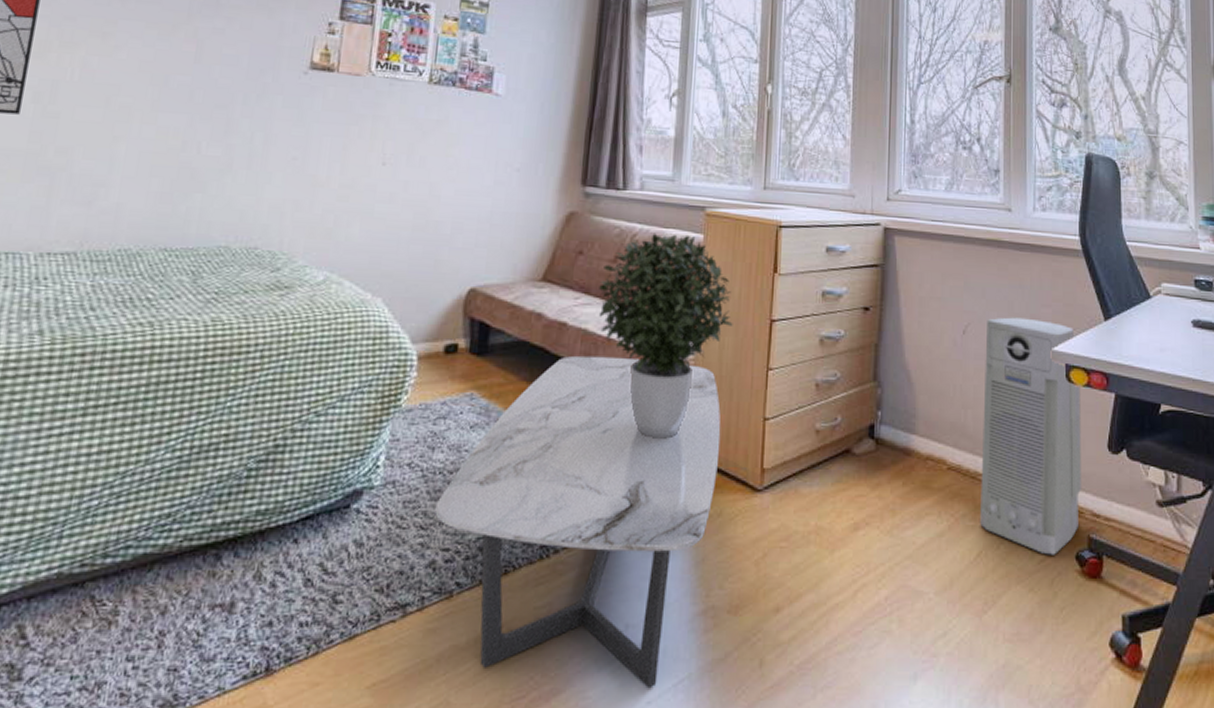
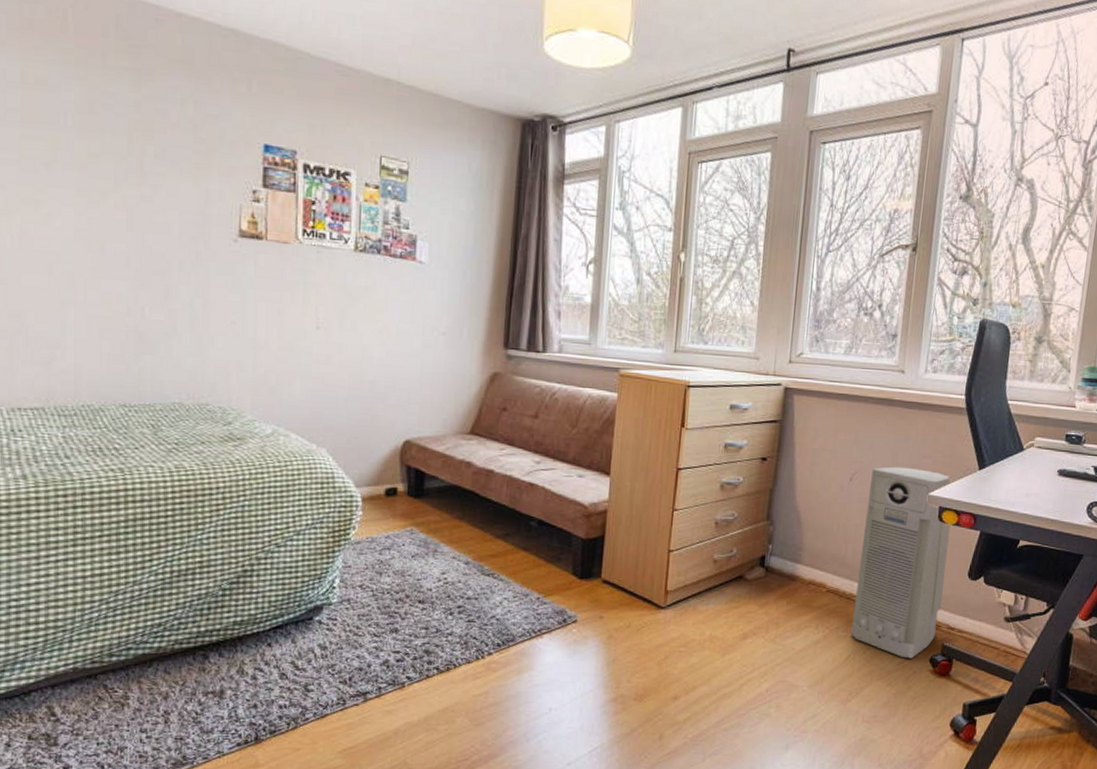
coffee table: present [434,355,721,689] -> none [385,498,631,754]
potted plant: present [598,233,733,439] -> none [522,391,643,567]

